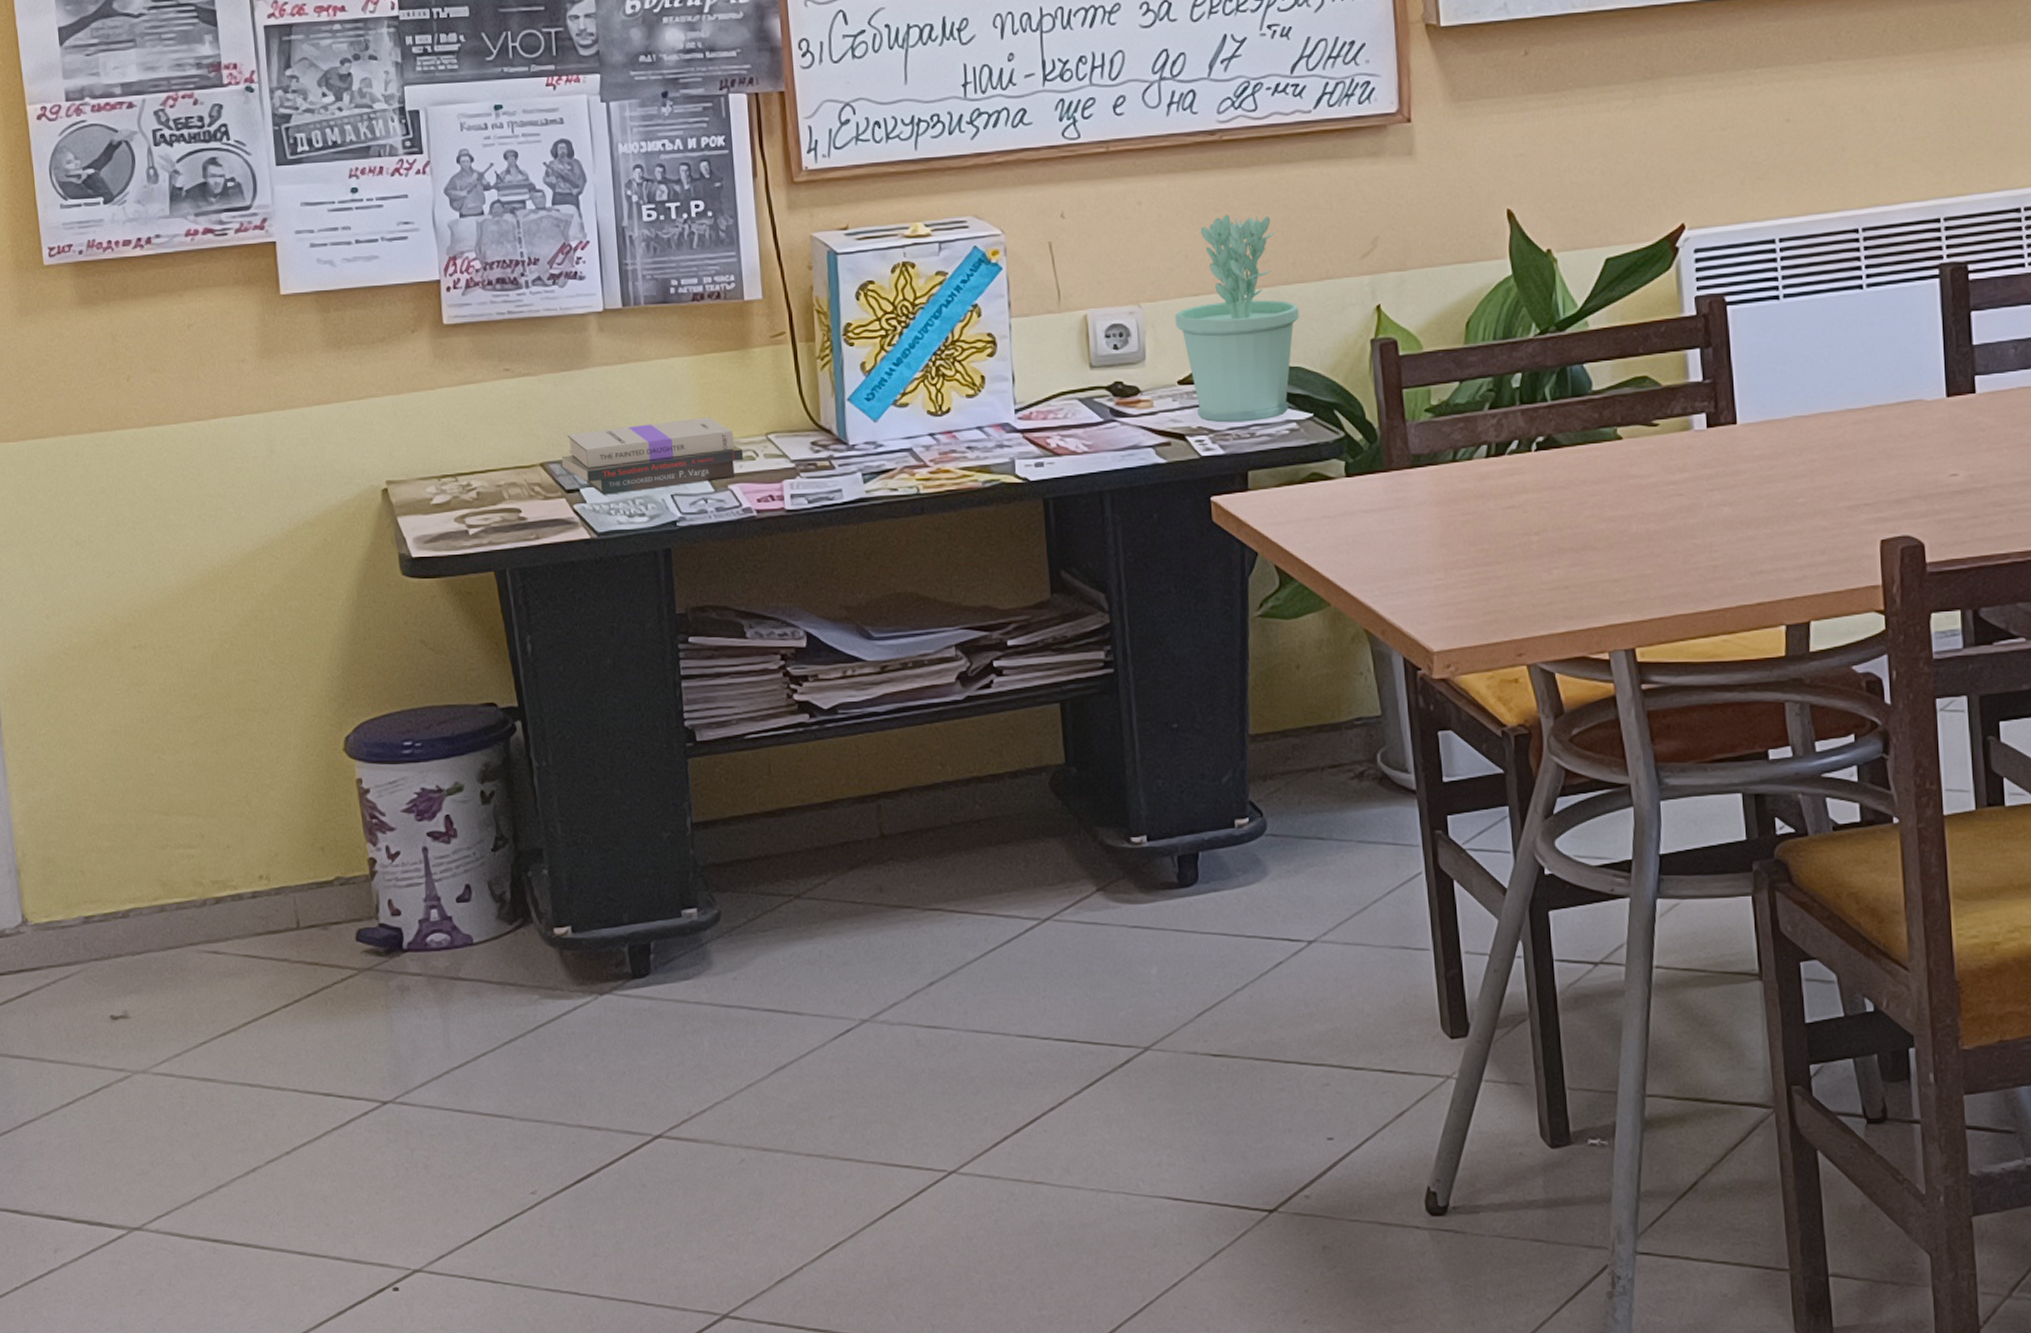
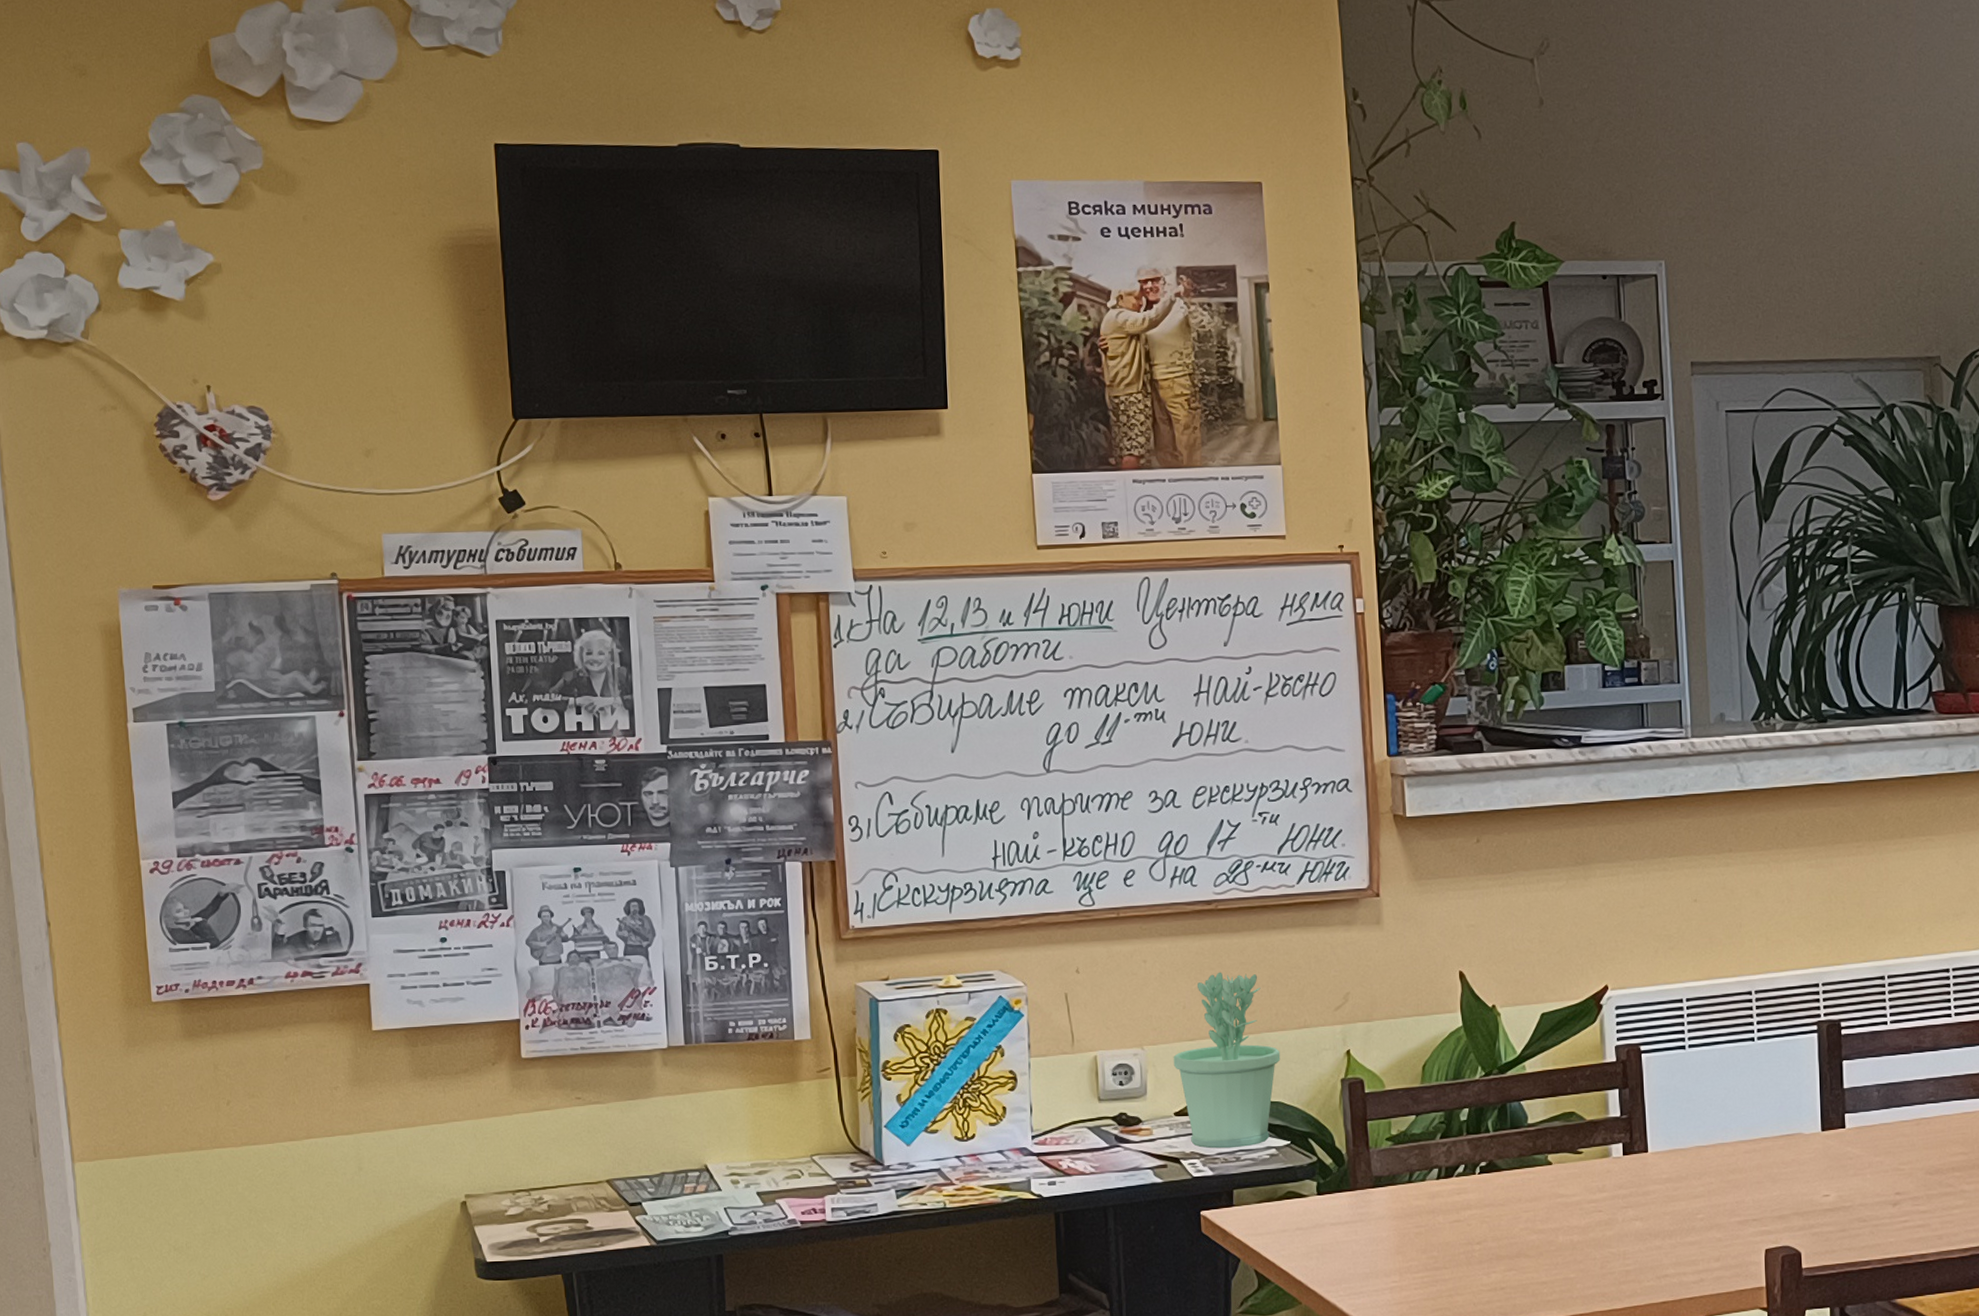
books: present [561,417,744,495] -> none [626,1141,790,1208]

